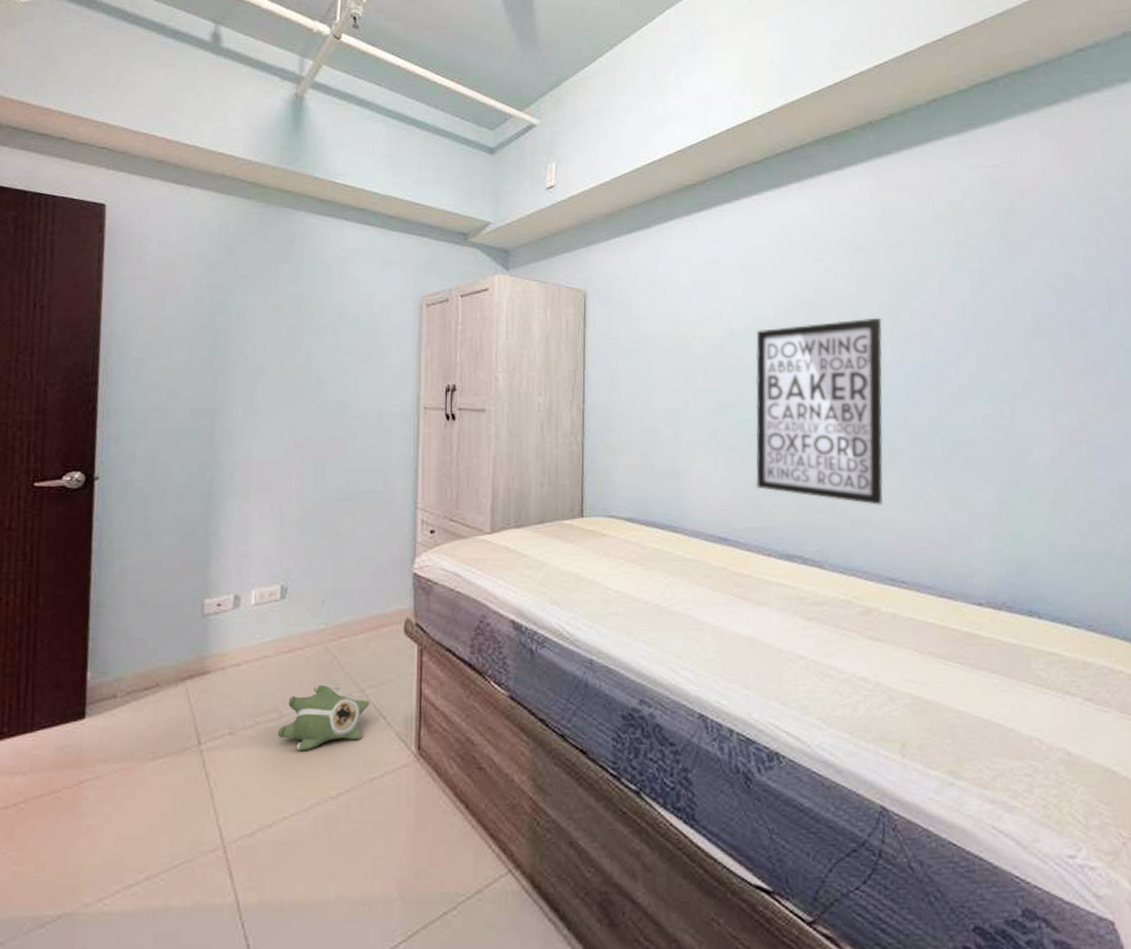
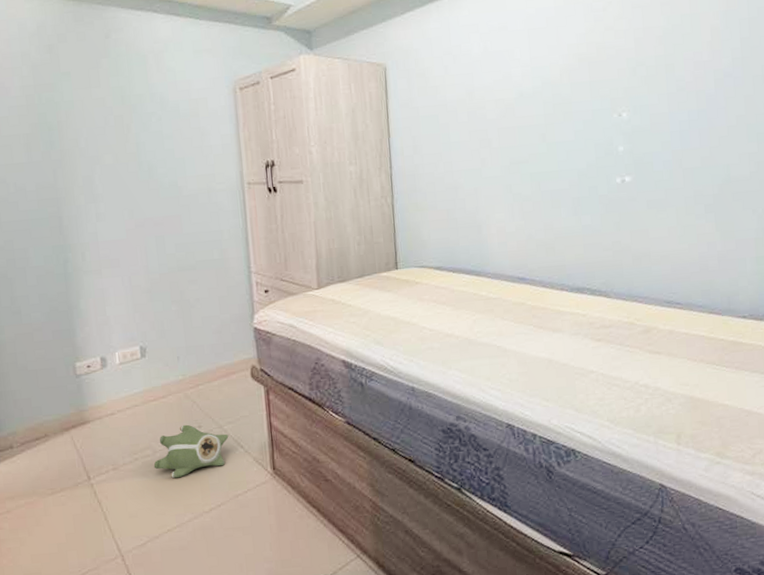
wall art: present [755,317,884,505] -> none [544,70,661,240]

